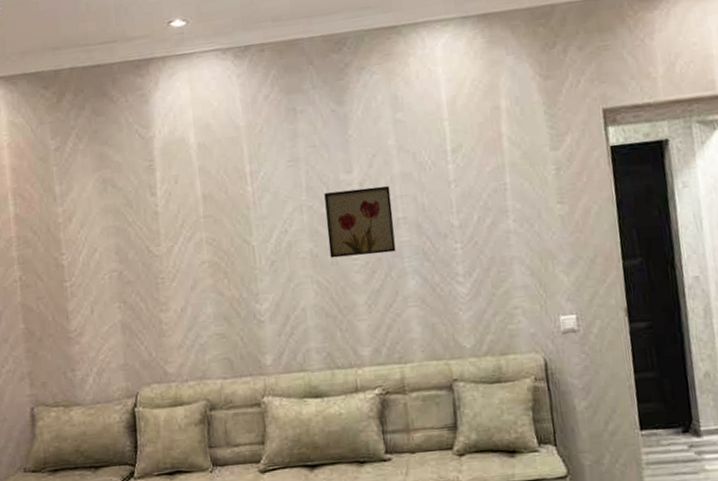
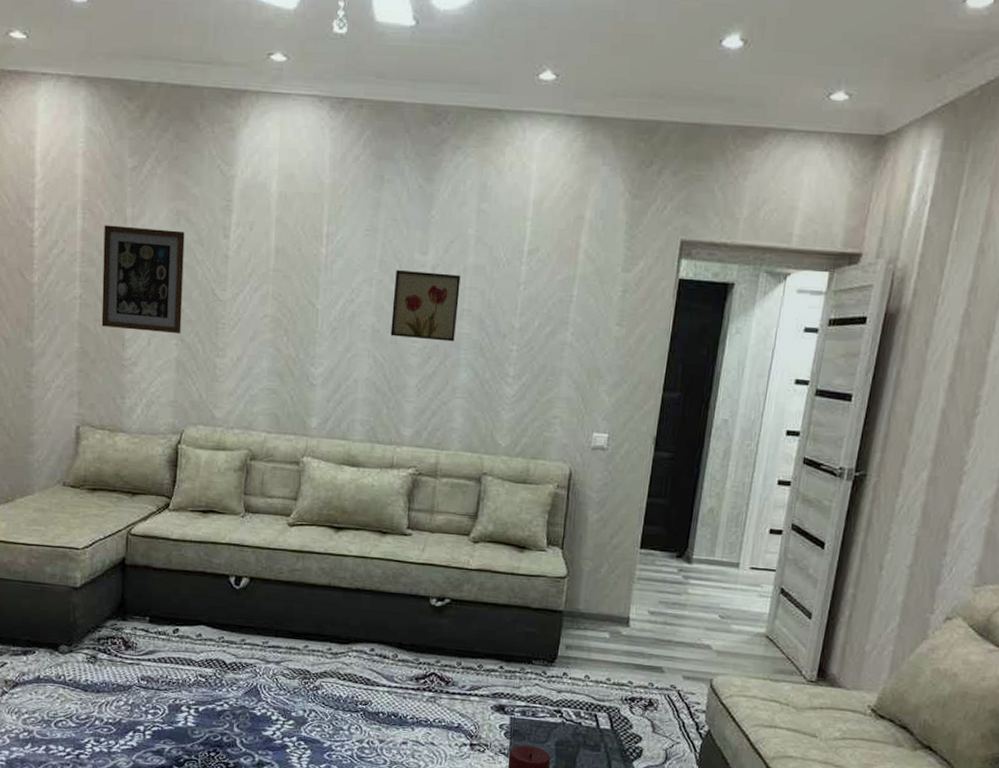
wall art: none [35,197,122,304] -> present [101,225,185,334]

